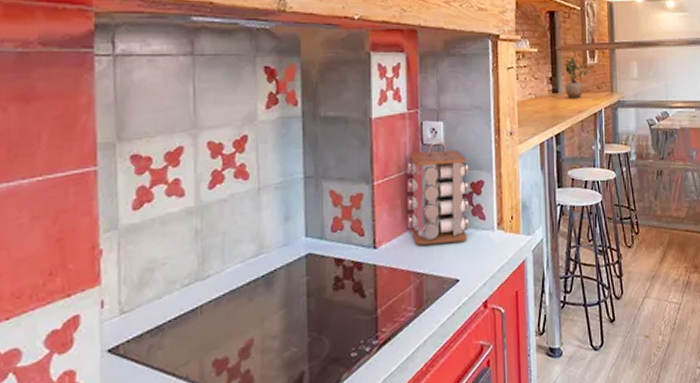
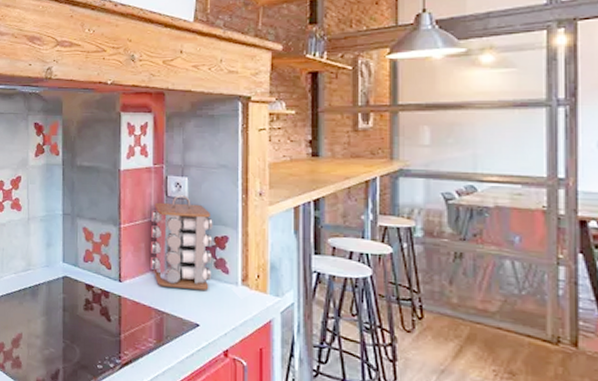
potted plant: present [563,57,591,99] -> none [326,120,364,164]

